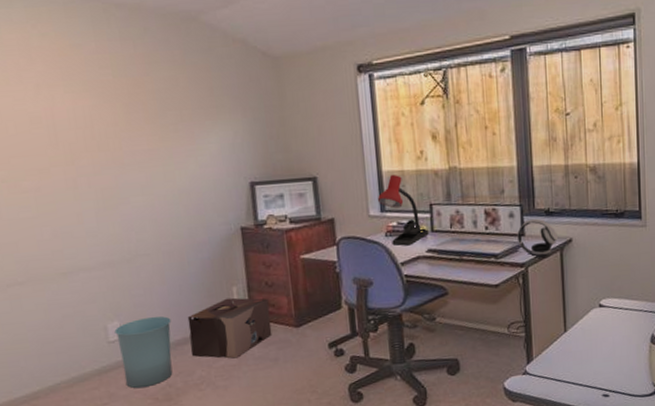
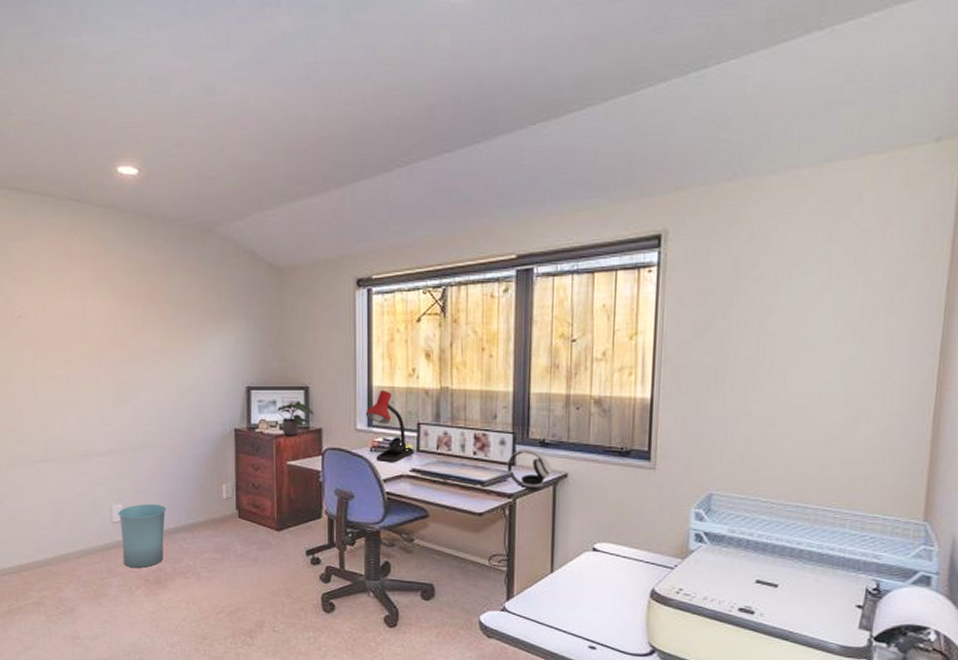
cardboard box: present [187,298,272,359] -> none [180,494,255,553]
potted plant: none [285,192,325,230] -> present [277,400,314,437]

